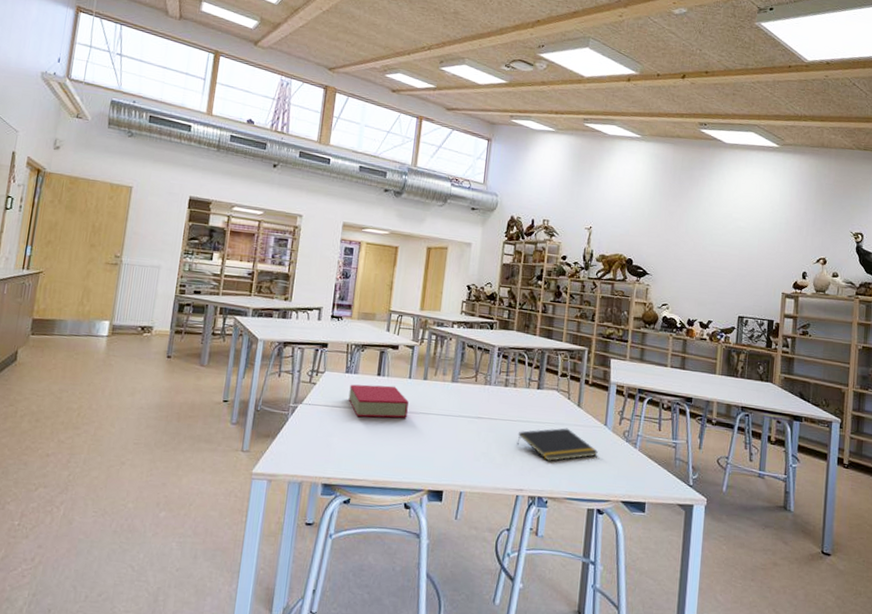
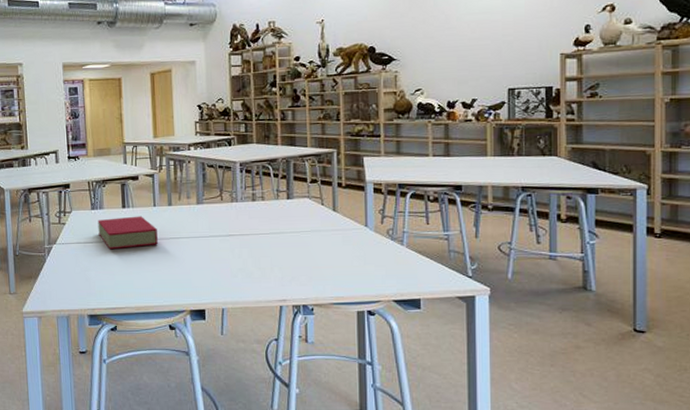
notepad: present [516,428,598,462] -> none [273,234,361,269]

